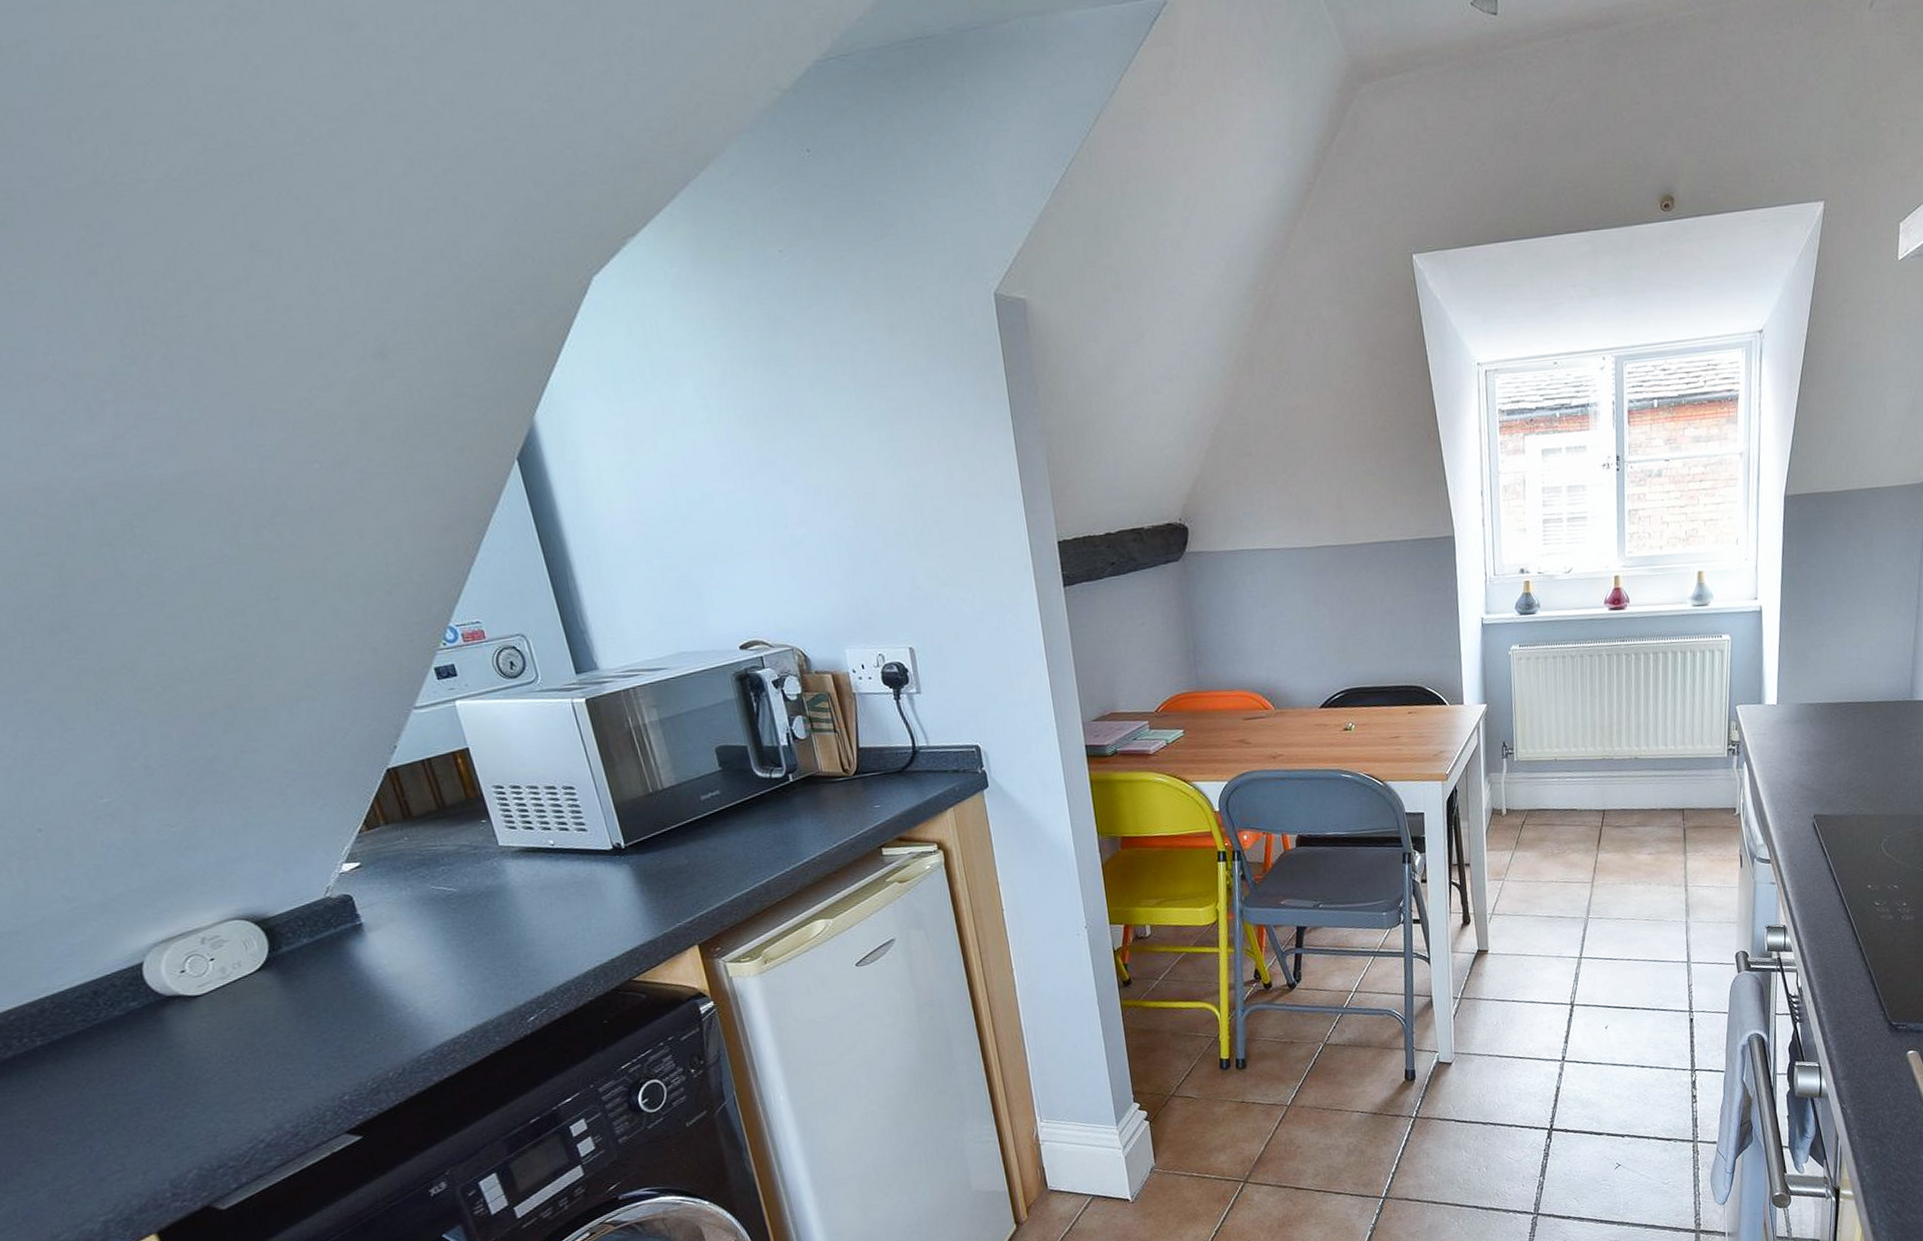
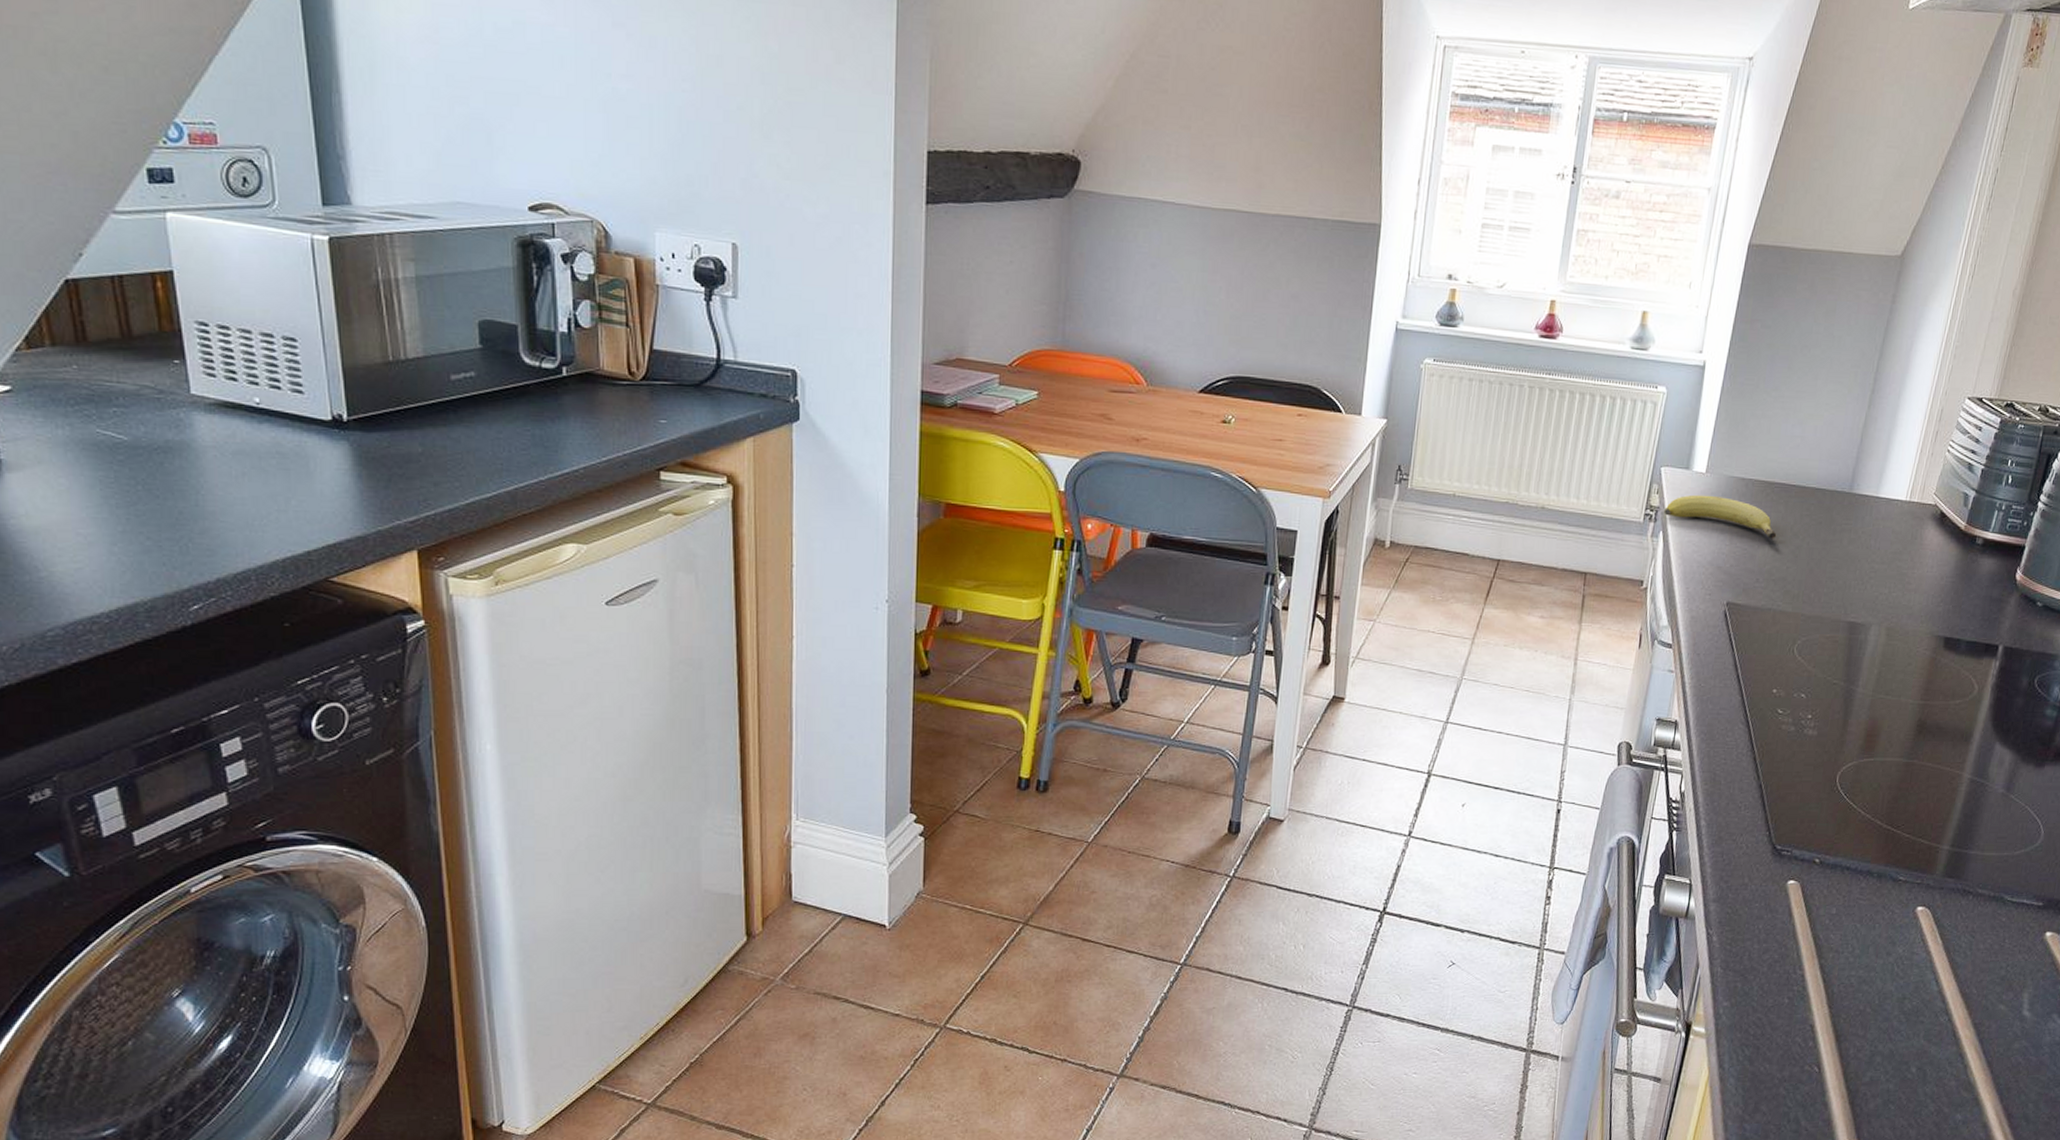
fruit: none [1745,723,1850,753] -> present [1664,494,1777,539]

